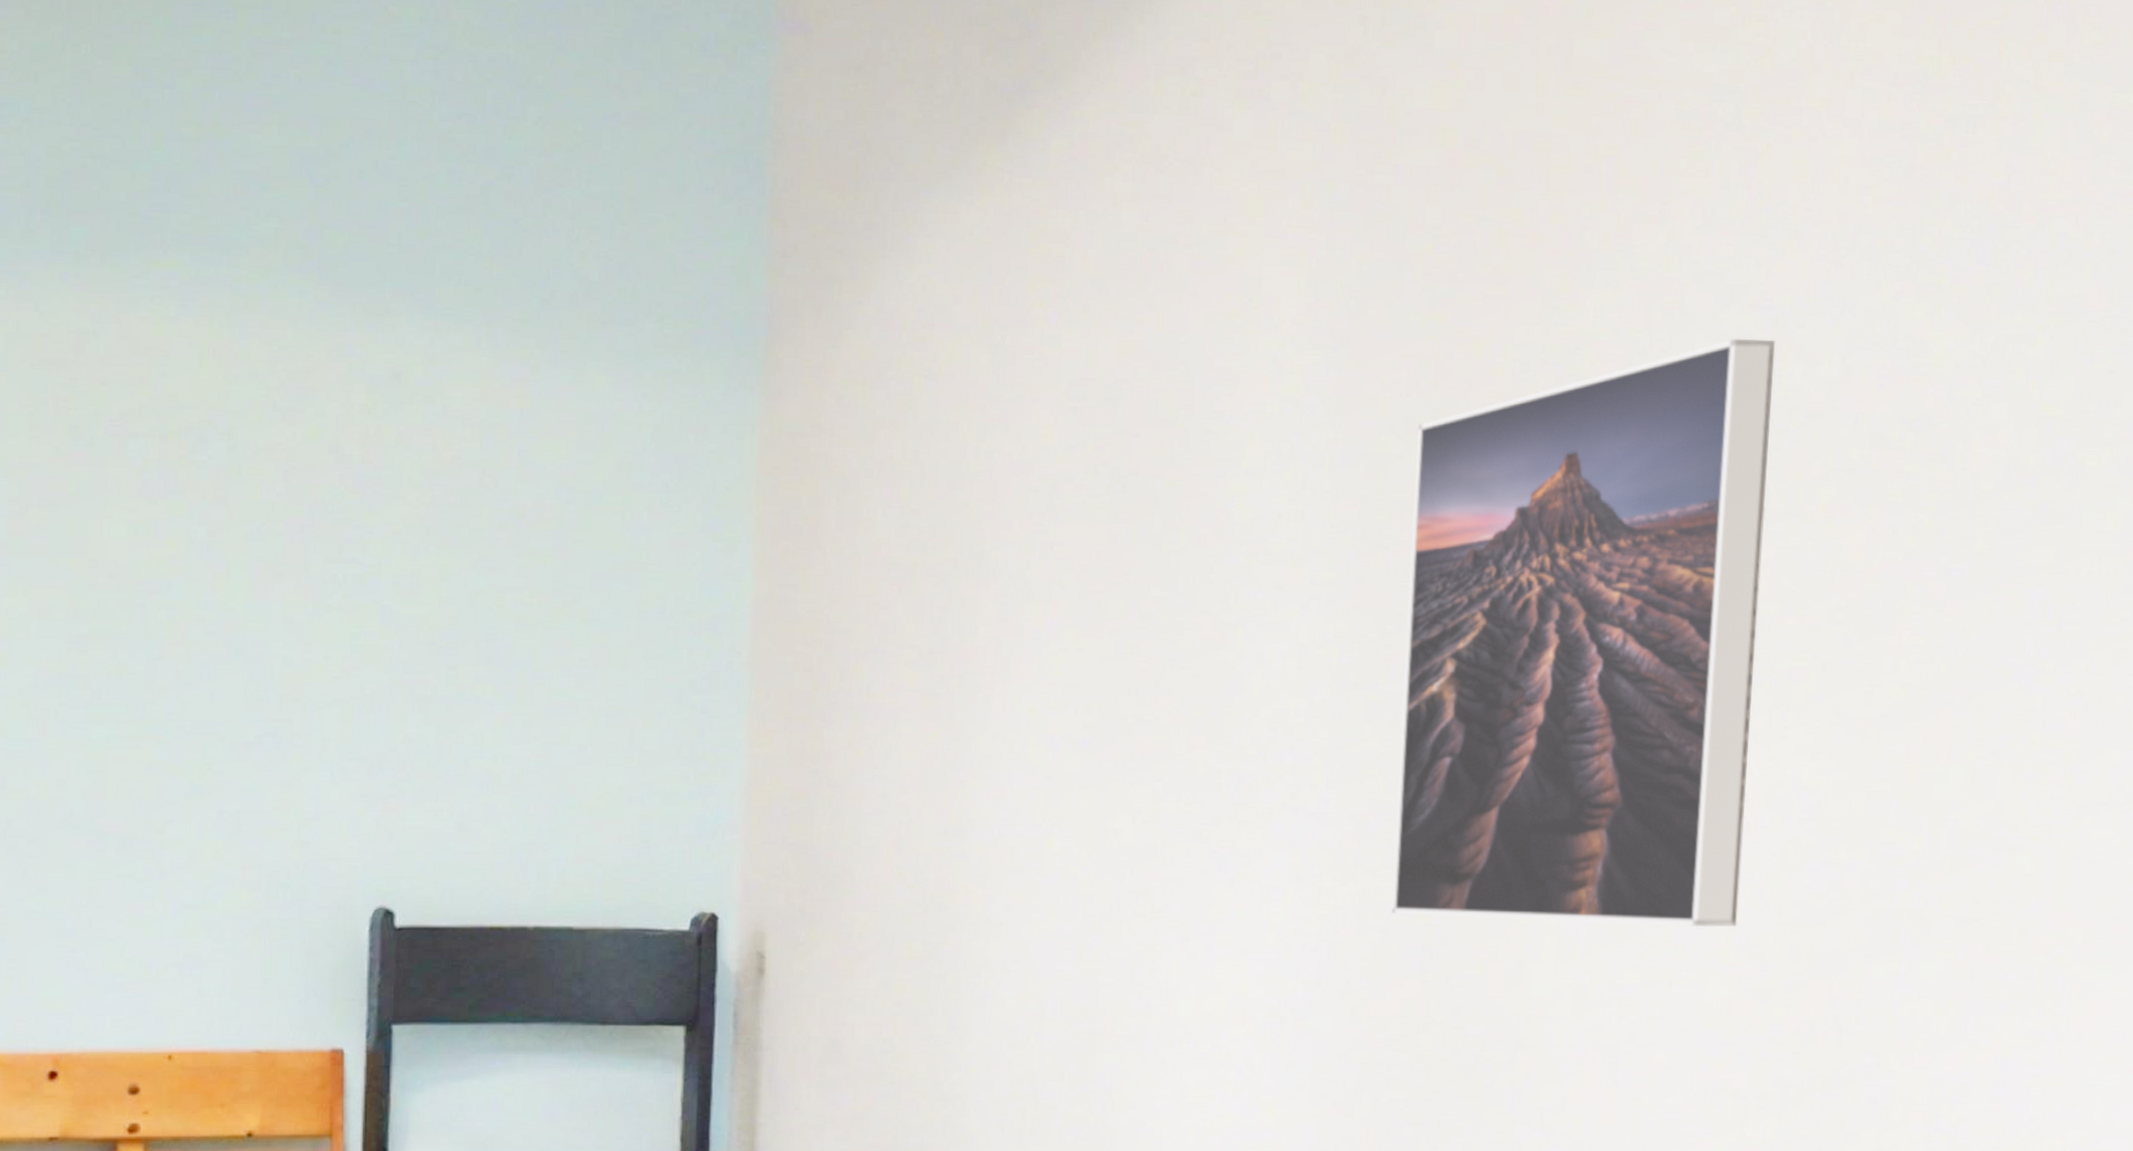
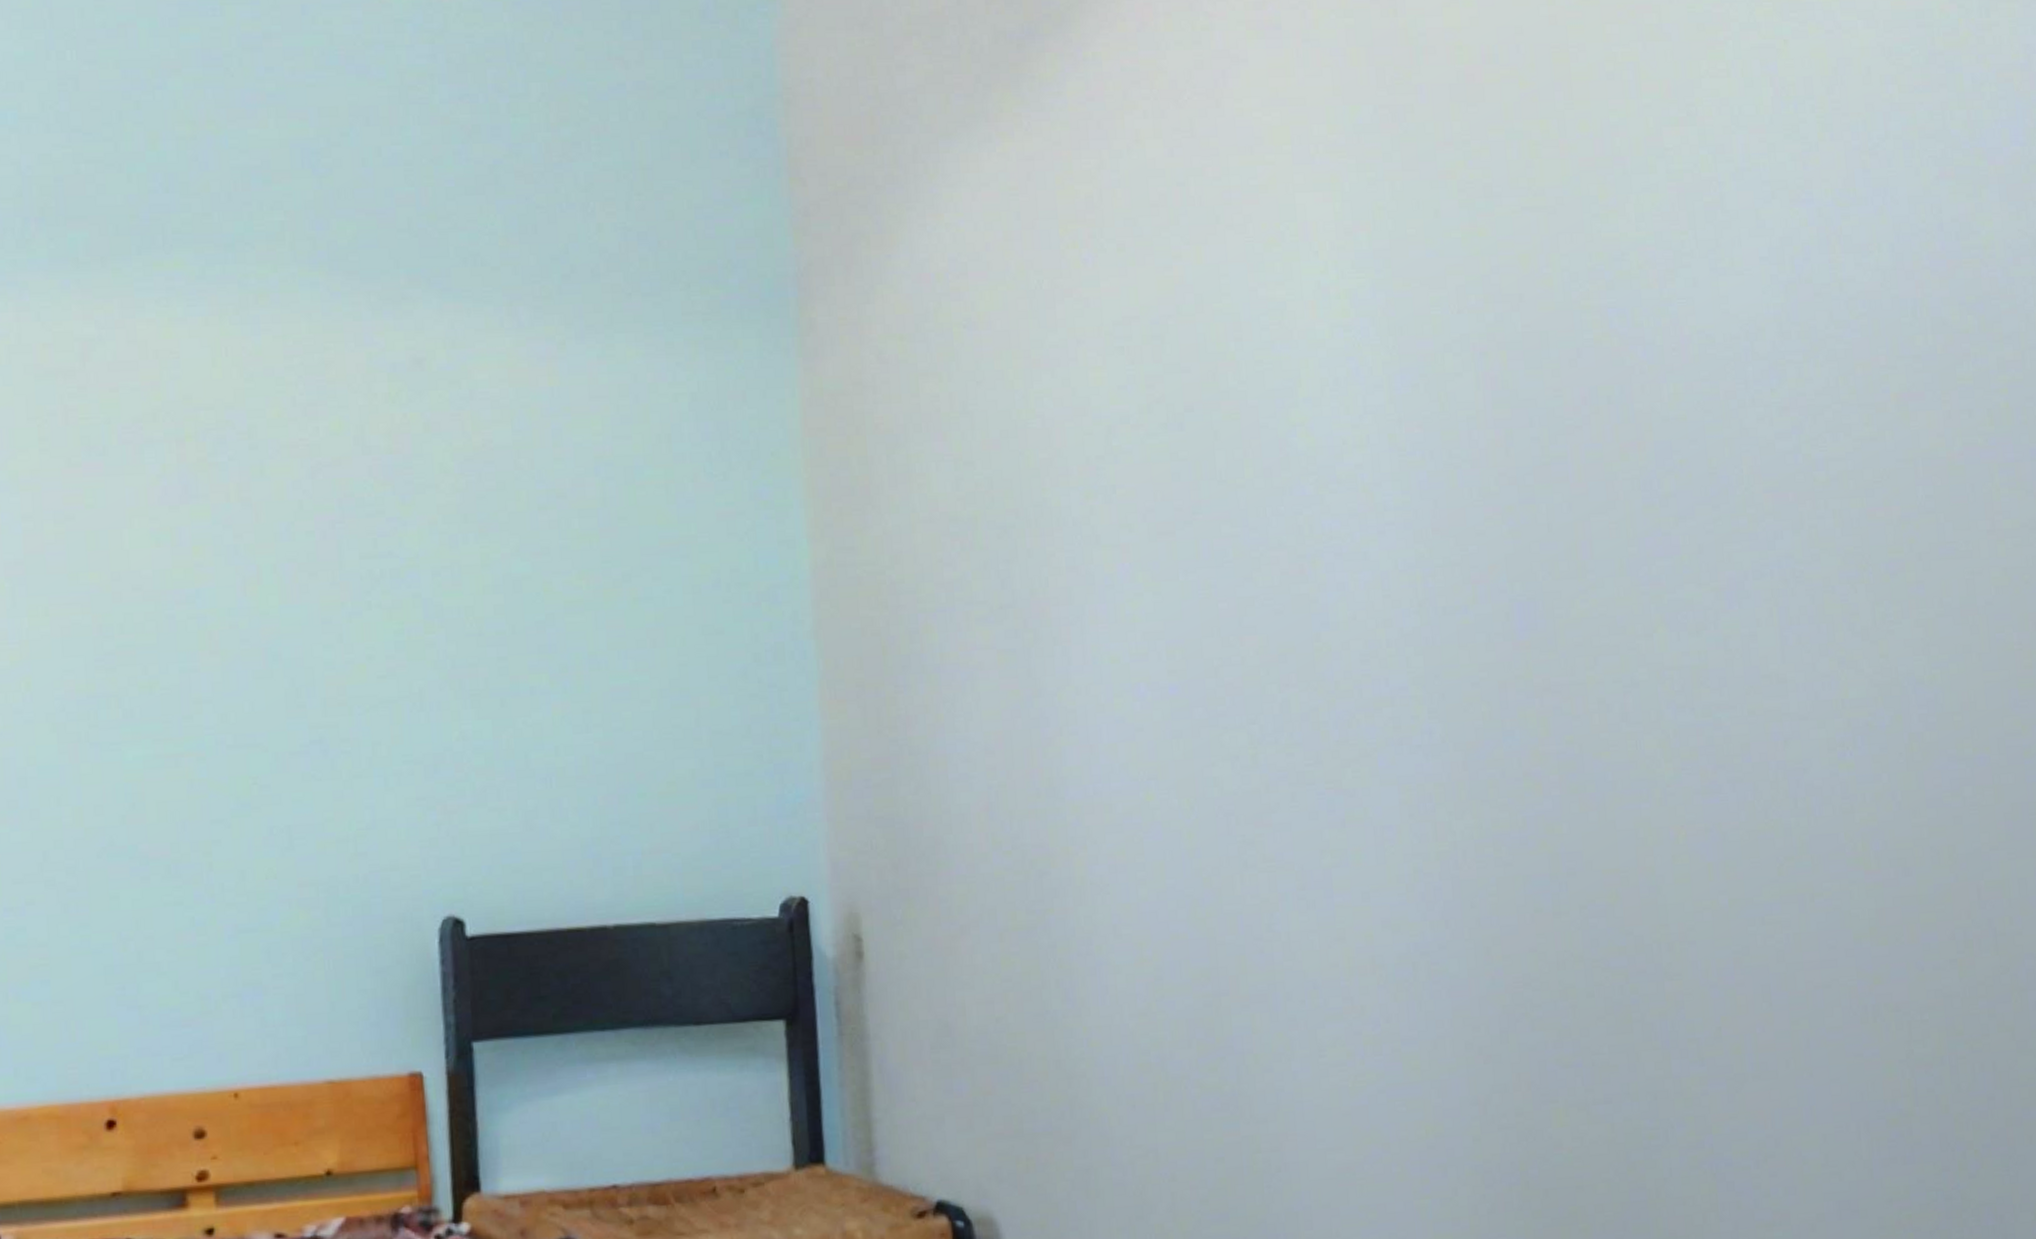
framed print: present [1391,339,1776,928] -> none [1473,233,1872,845]

